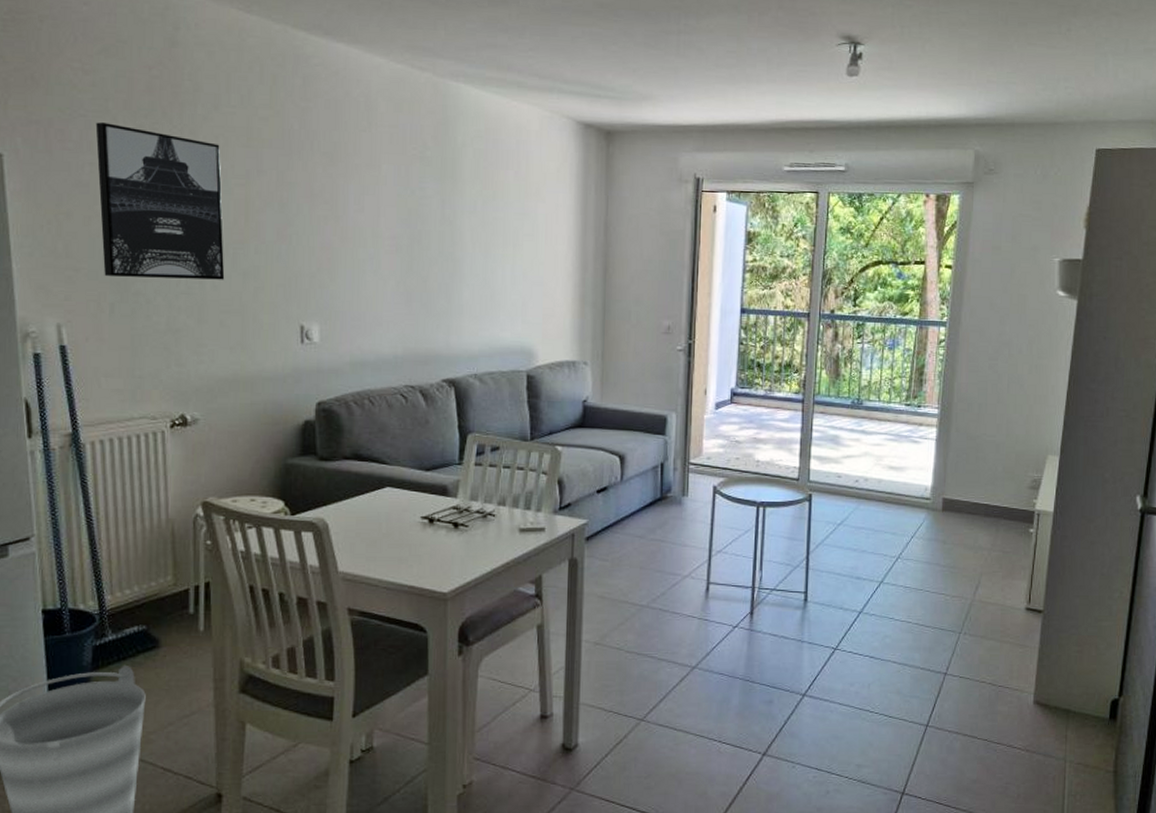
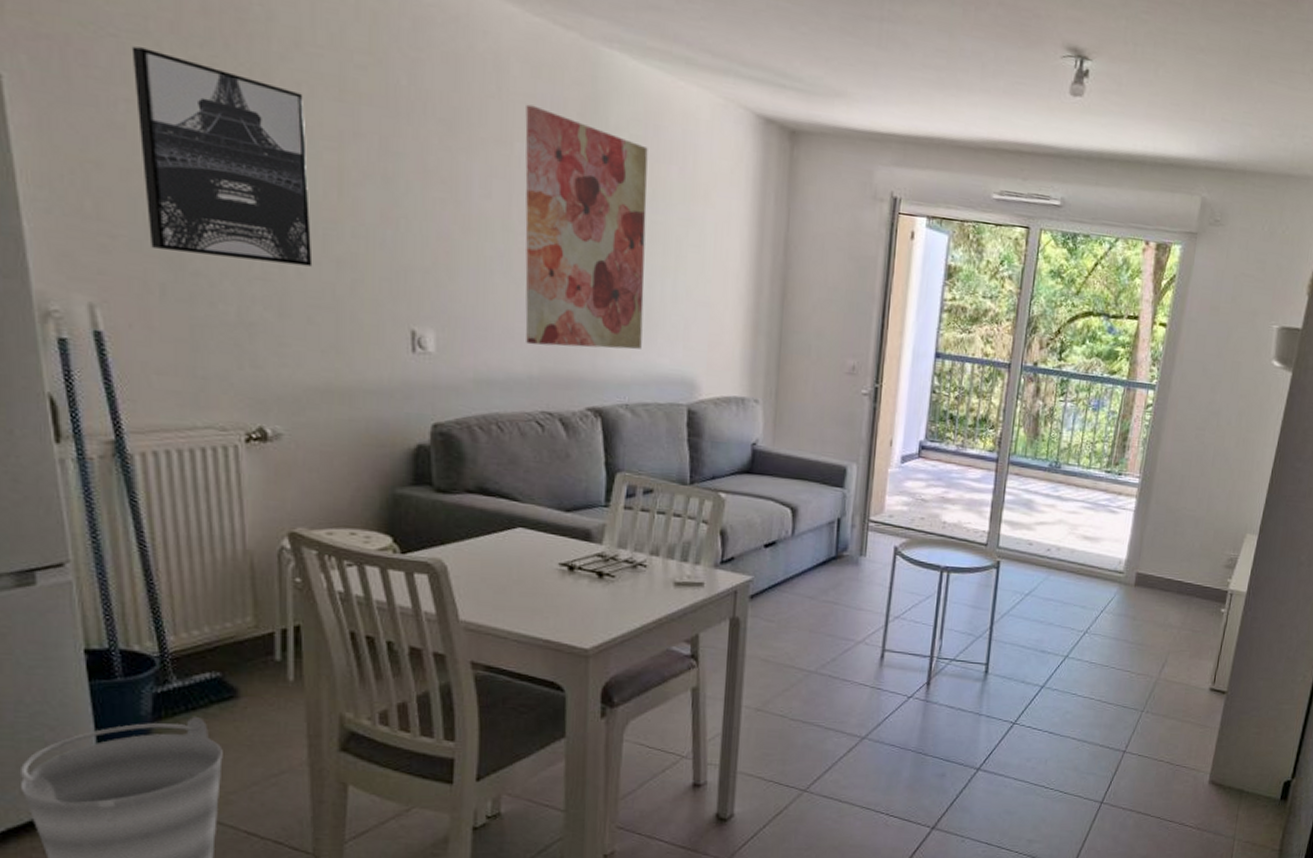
wall art: none [390,133,489,330] -> present [525,104,648,350]

